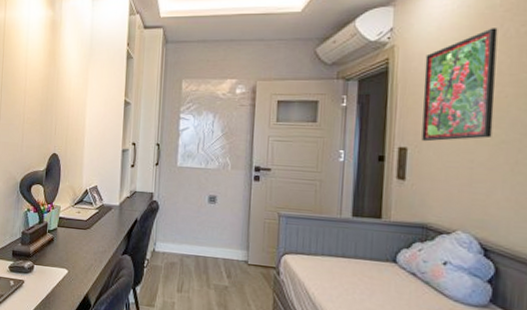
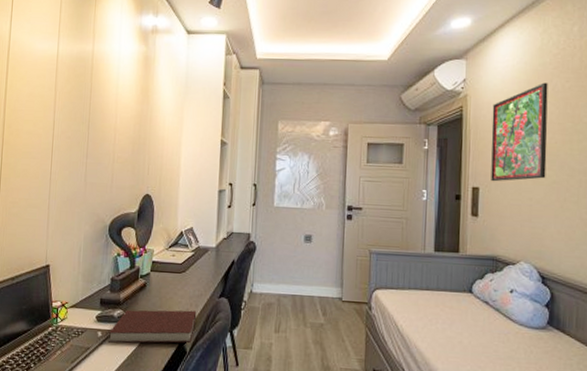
notebook: none [19,262,101,297] -> present [108,310,197,344]

